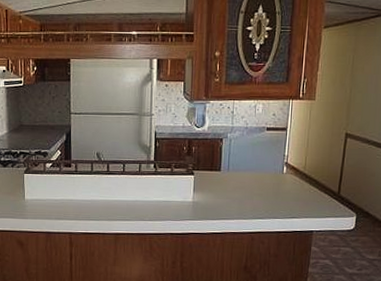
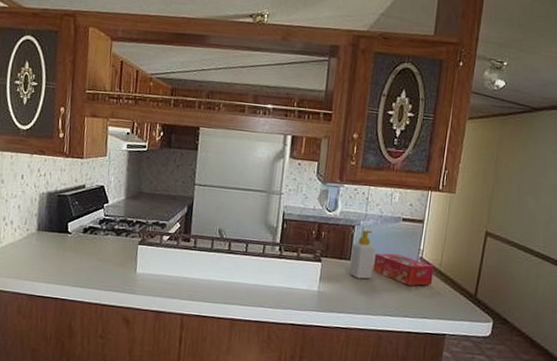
soap bottle: none [220,142,243,187] -> present [349,230,376,279]
tissue box: none [242,161,299,190] -> present [373,253,434,286]

